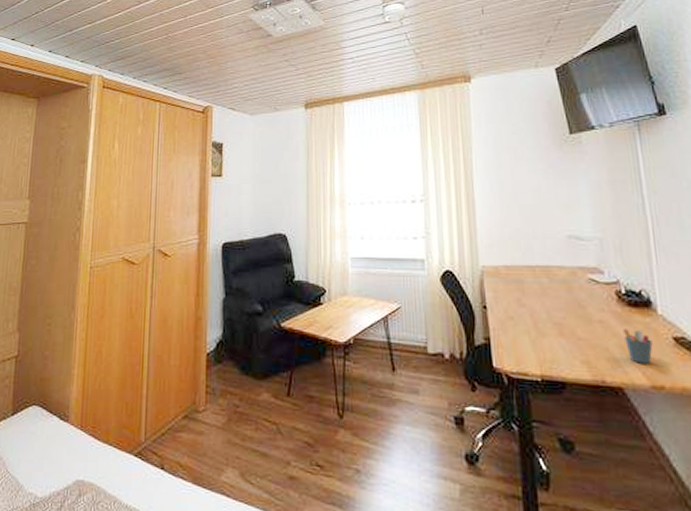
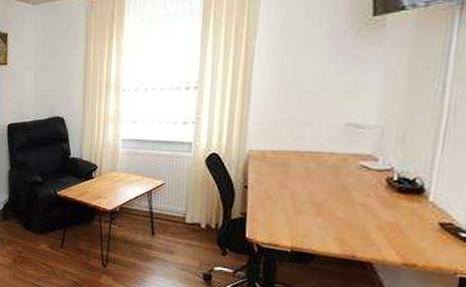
pen holder: present [622,329,653,364] -> none [384,212,415,245]

